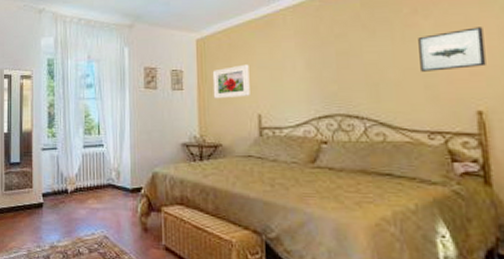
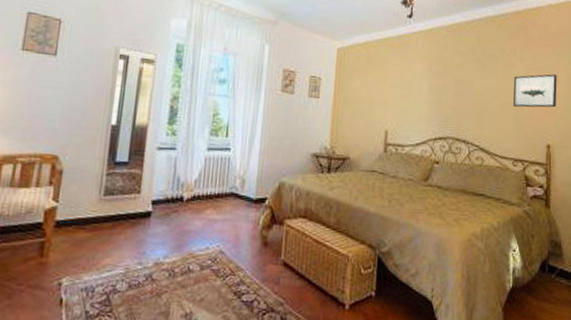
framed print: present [212,64,250,99] -> none [347,80,382,112]

